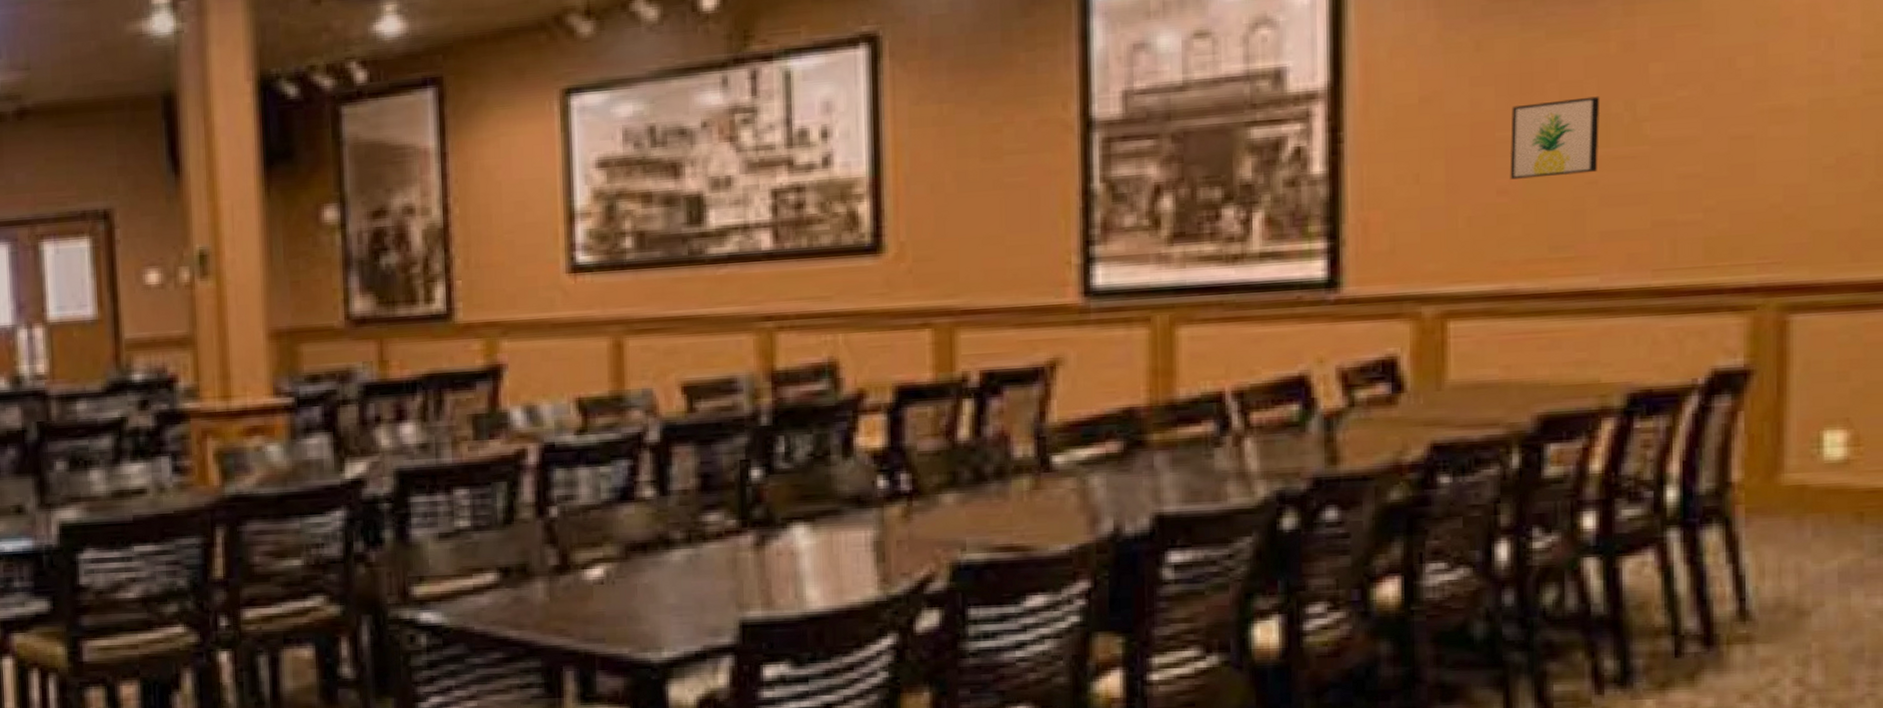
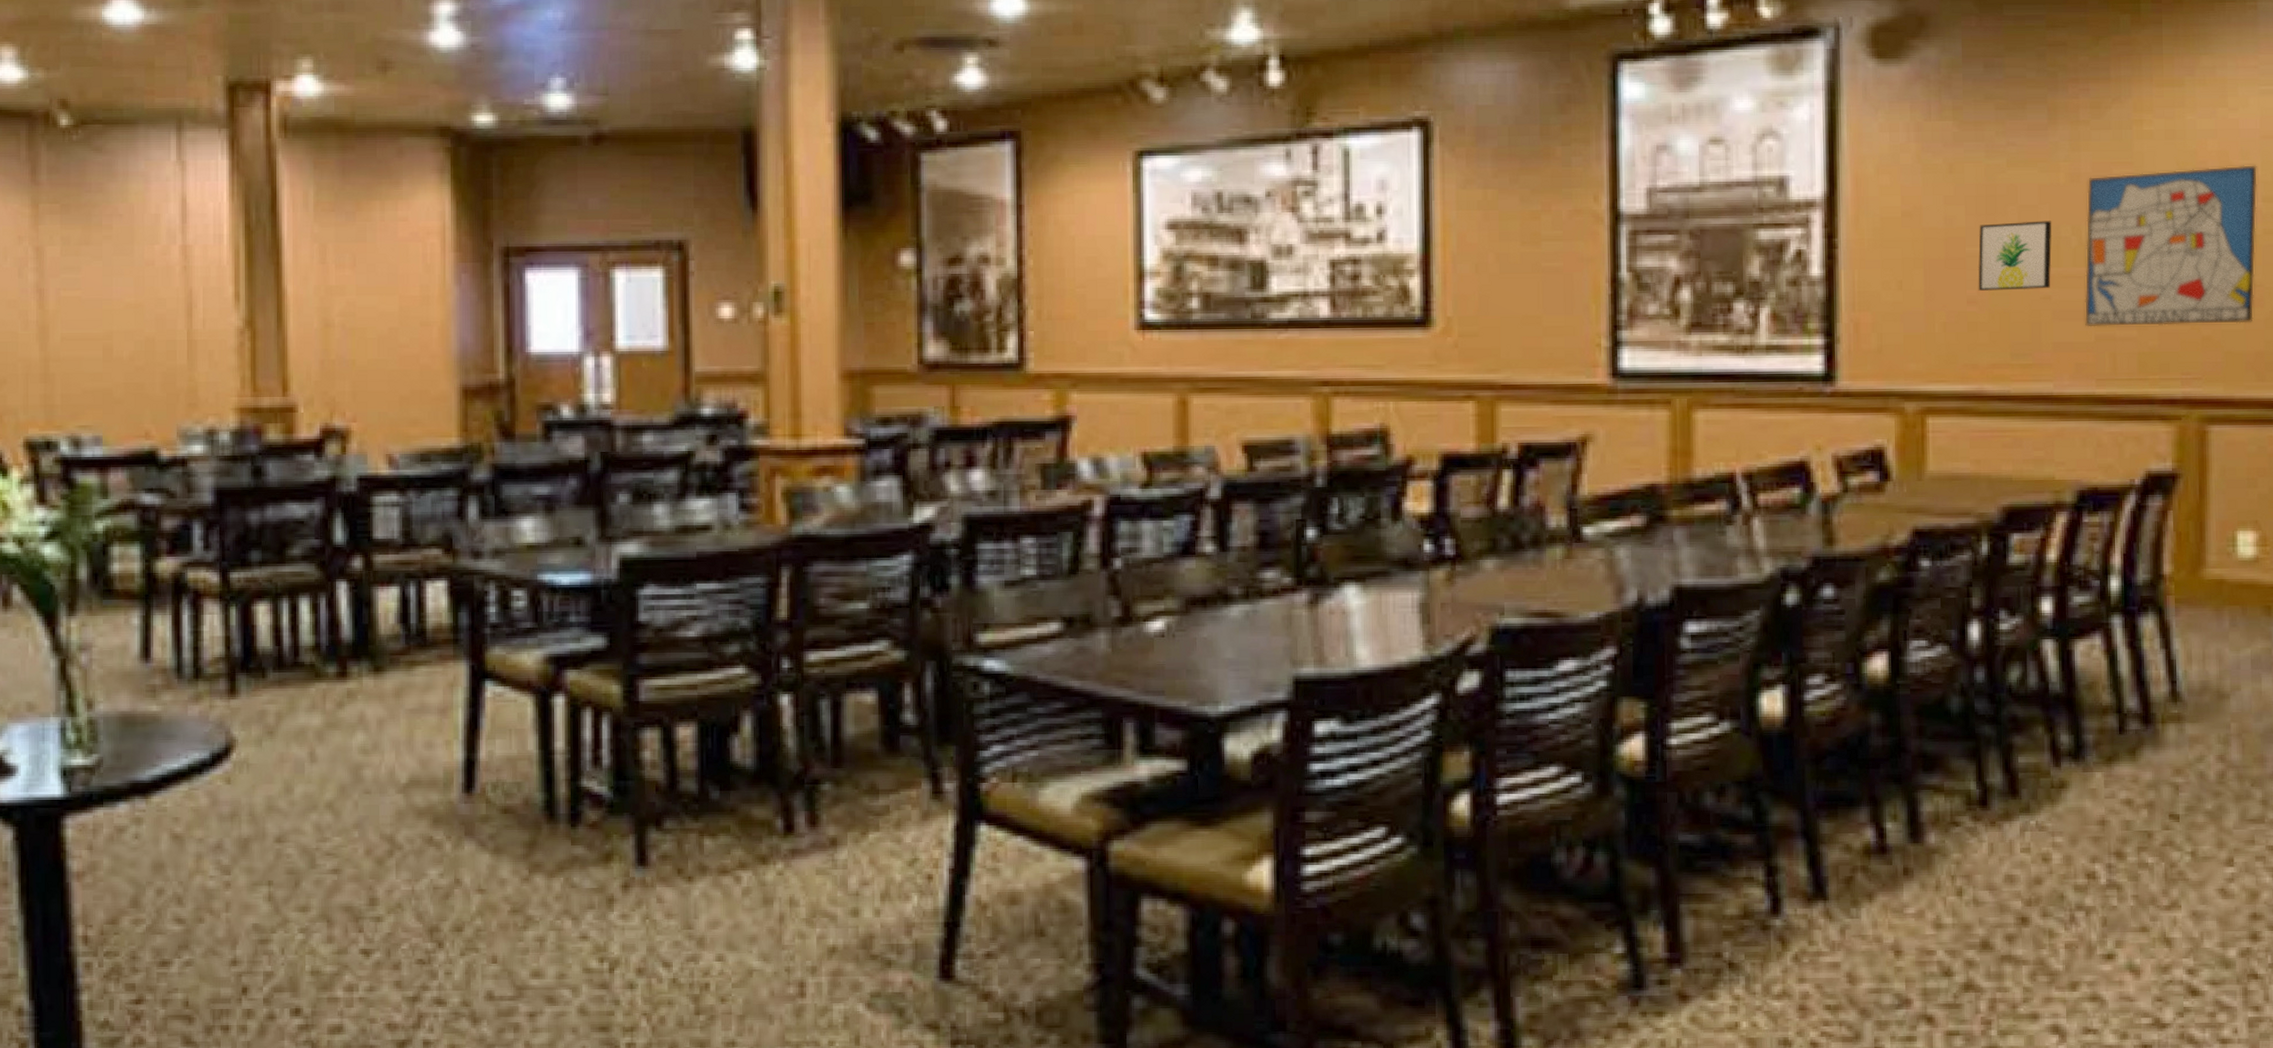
wall art: none [1638,16,1858,213] -> present [2084,164,2258,327]

